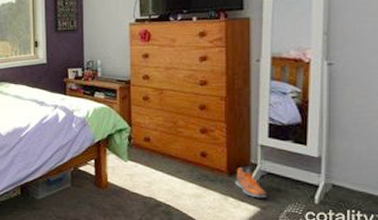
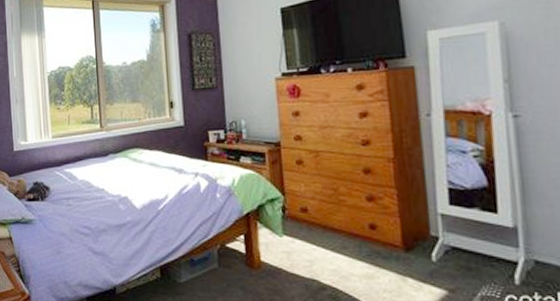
sneaker: present [234,166,266,198] -> none [413,240,454,279]

